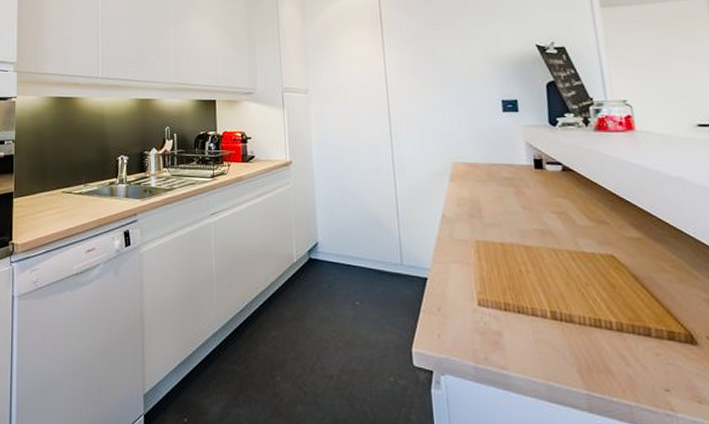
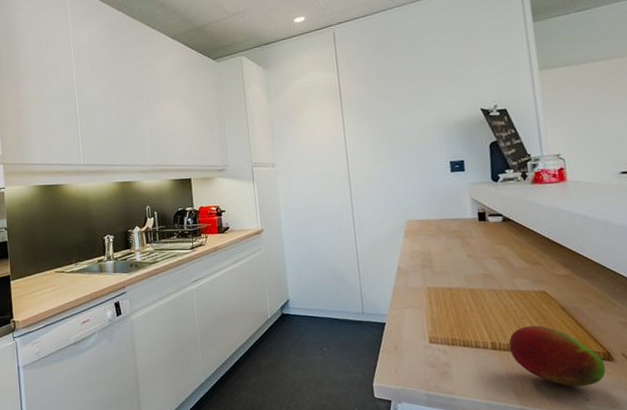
fruit: none [571,295,689,373] -> present [508,325,606,387]

